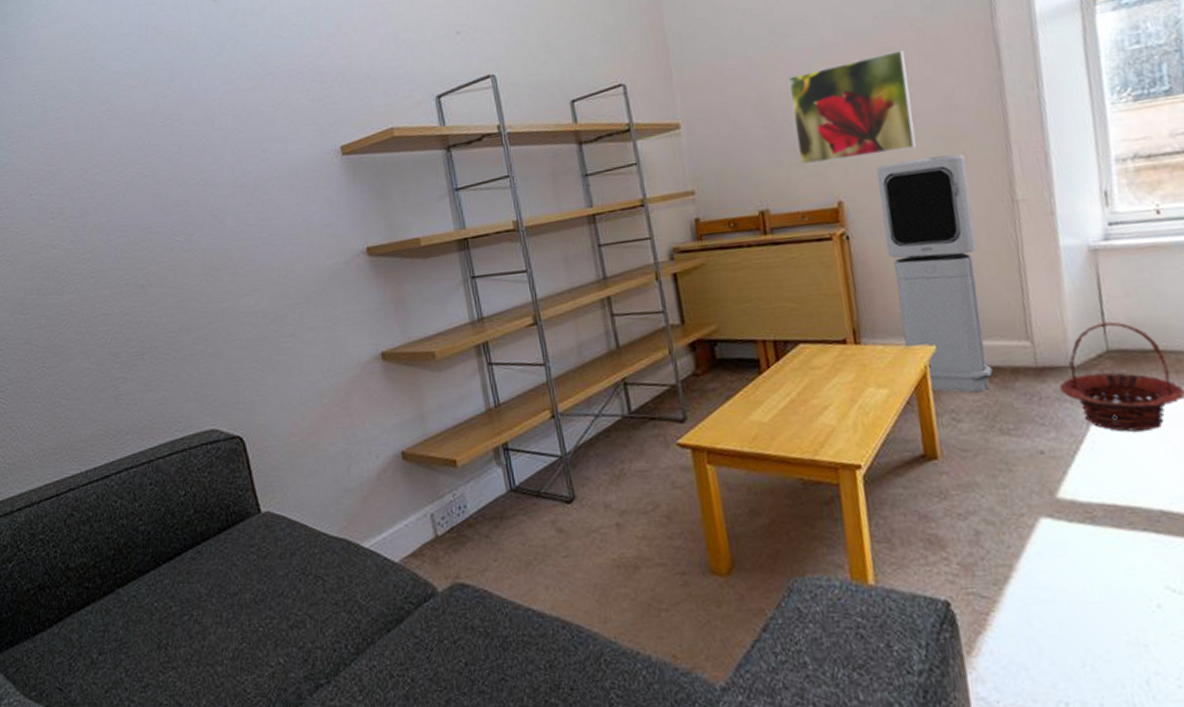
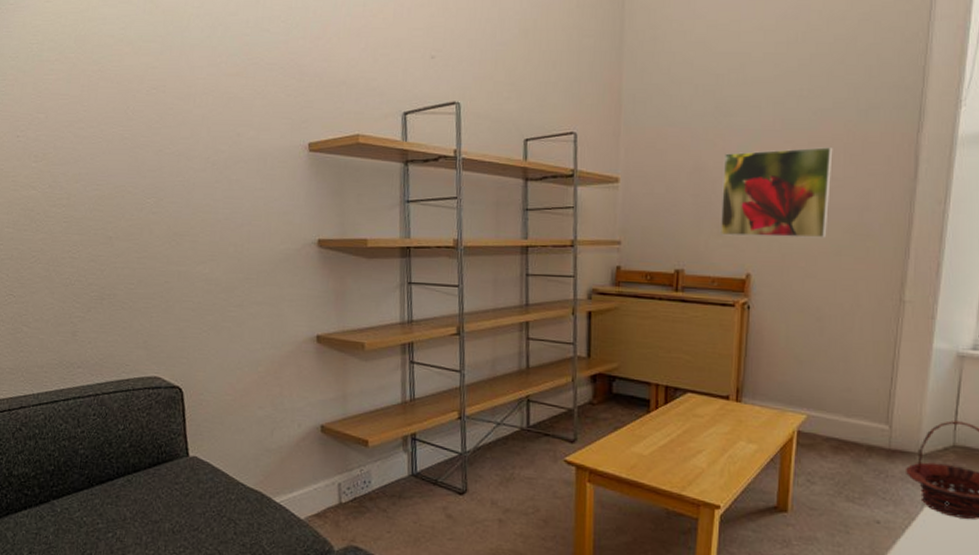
air purifier: present [876,154,993,393] -> none [780,248,866,462]

